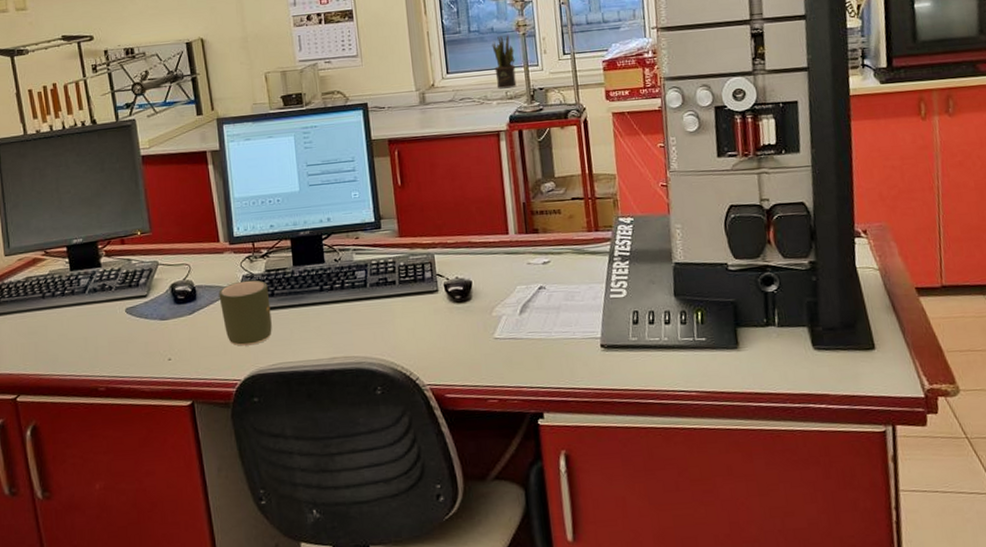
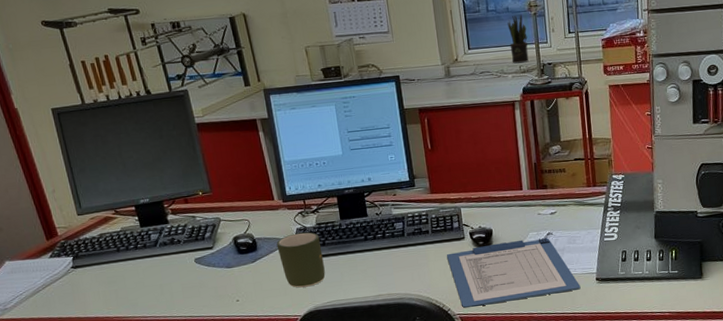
clipboard: none [415,292,581,378] -> present [446,238,581,309]

